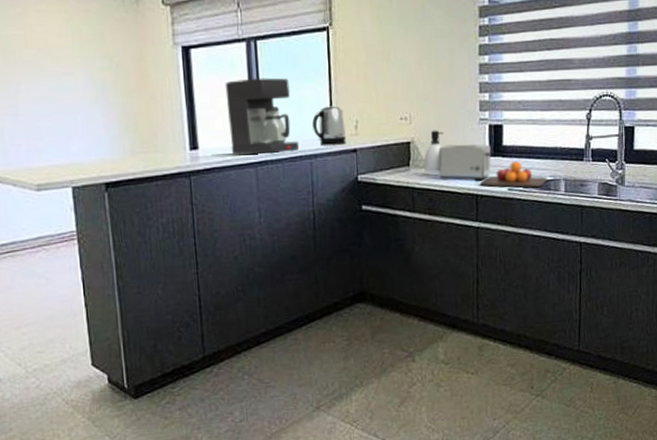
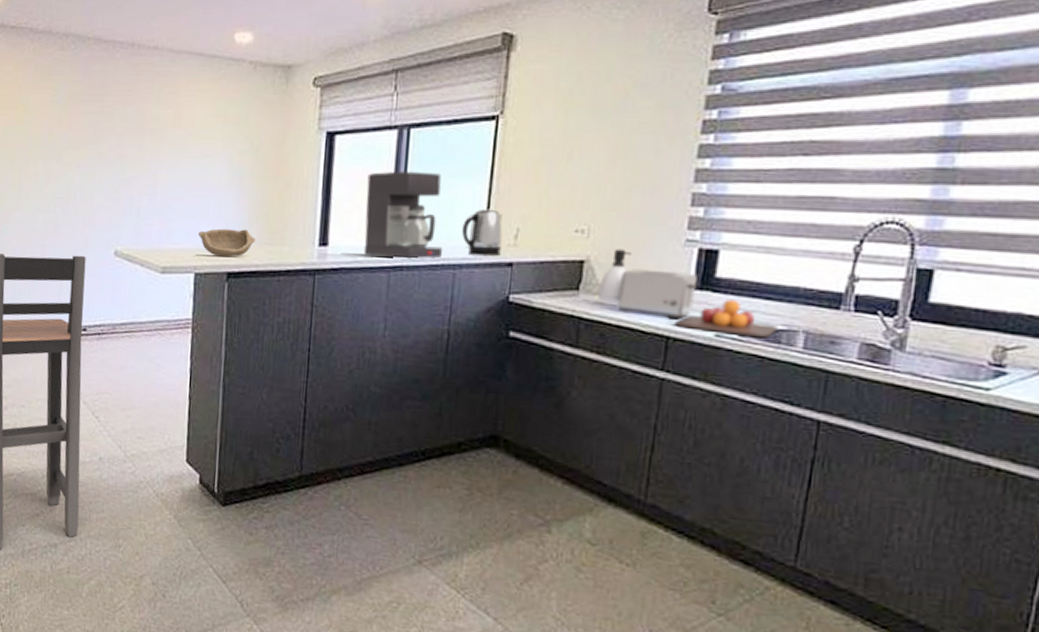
bowl: none [70,141,130,169] -> present [198,228,256,258]

